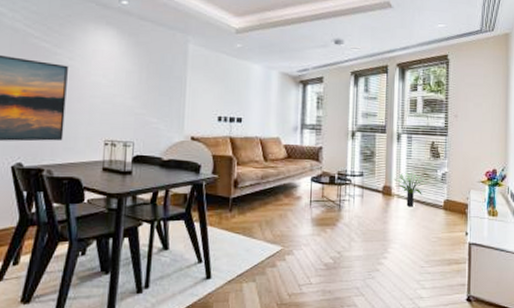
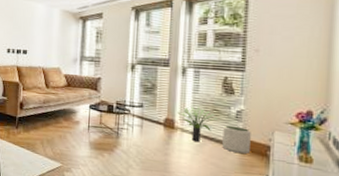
plant pot: none [431,188,453,214] -> present [222,125,251,155]

